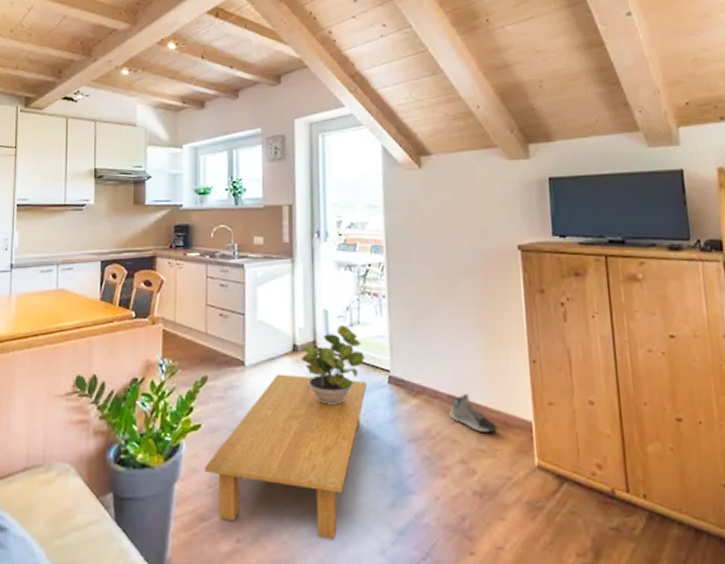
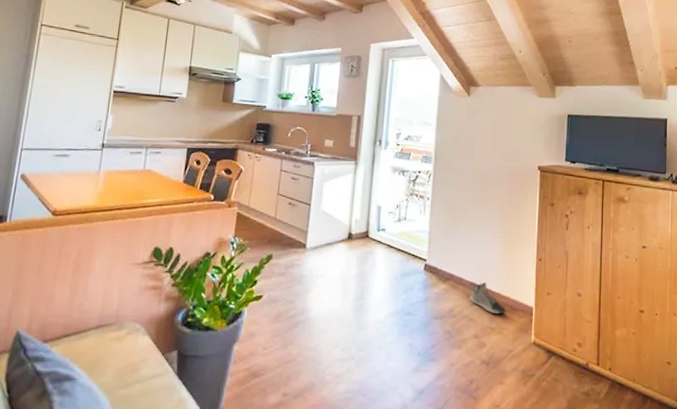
coffee table: present [204,374,368,540] -> none [261,257,407,396]
potted plant: present [301,325,365,404] -> none [354,219,407,285]

